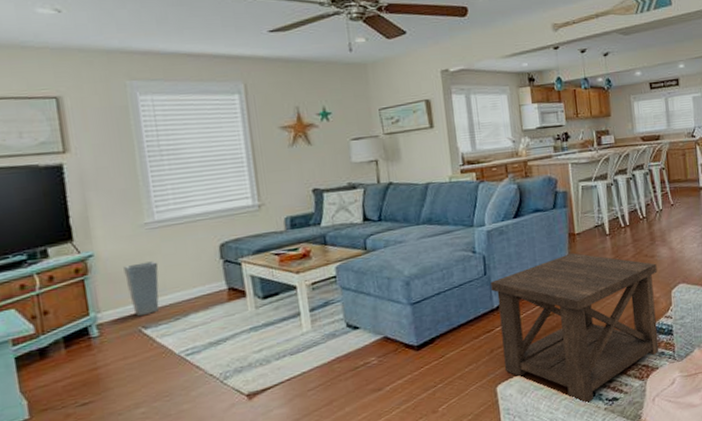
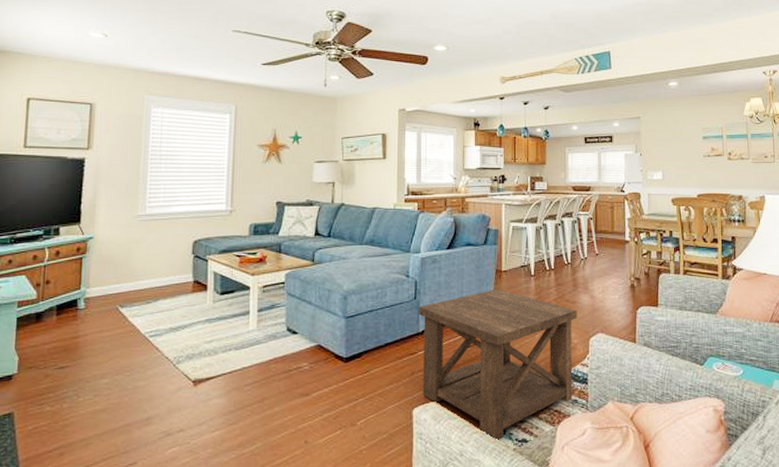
vase: present [123,261,159,317] -> none [114,249,142,296]

